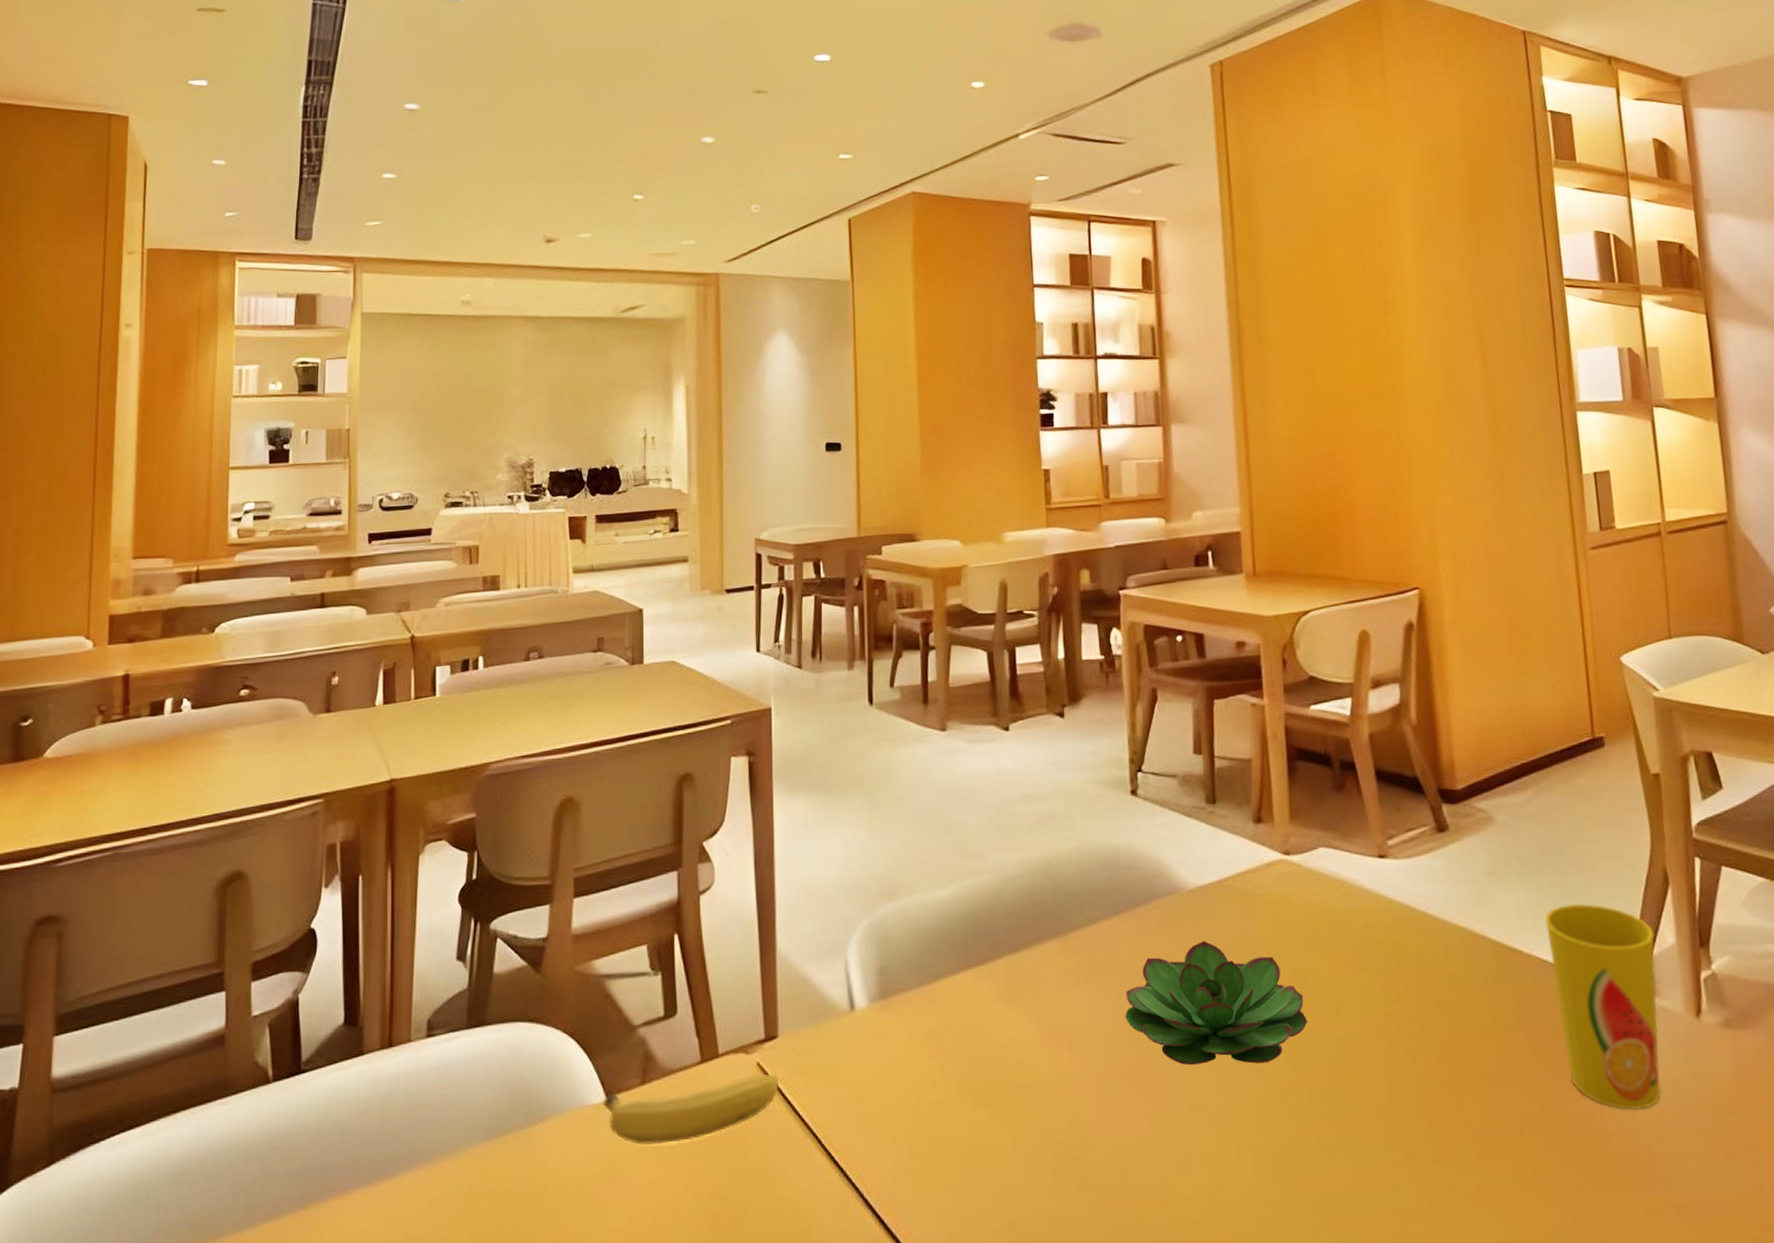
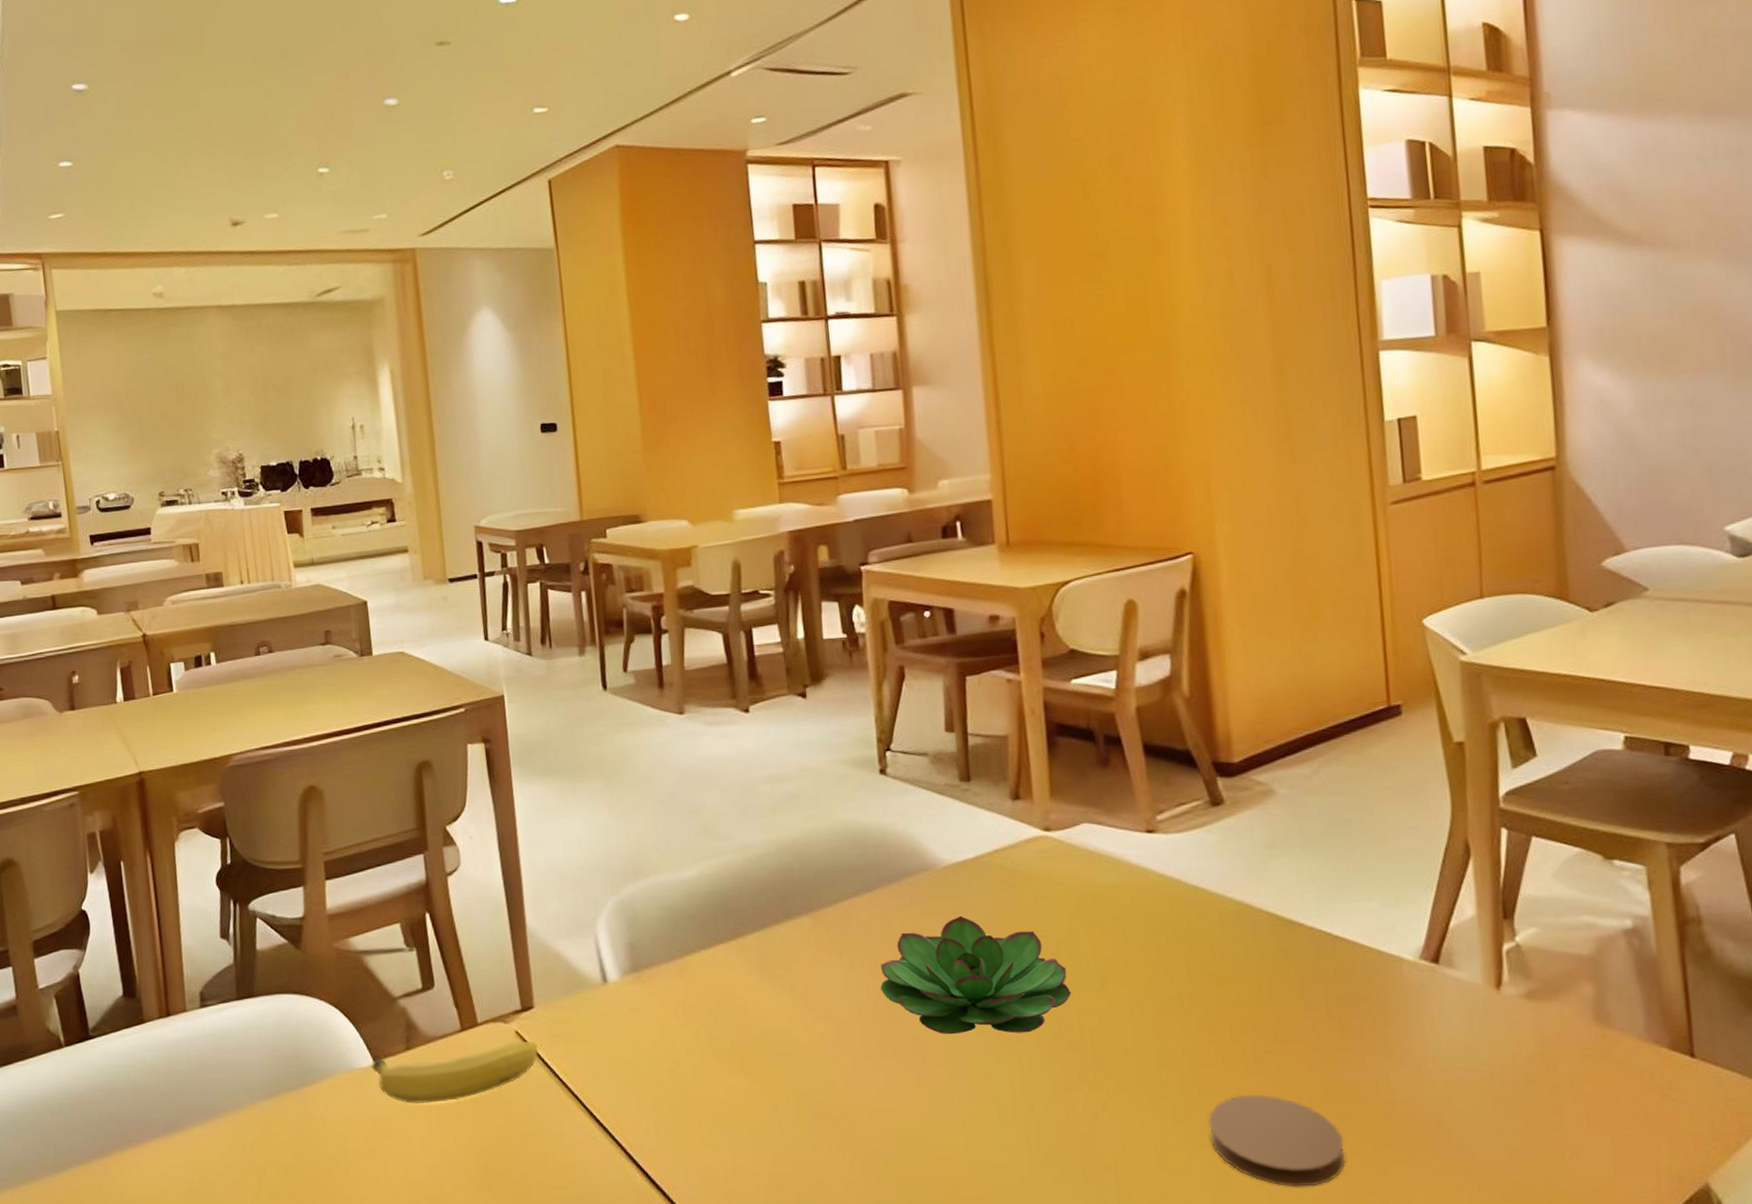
coaster: none [1437,1127,1564,1226] -> present [1209,1094,1344,1187]
cup: present [1545,903,1660,1111] -> none [1330,875,1453,1080]

